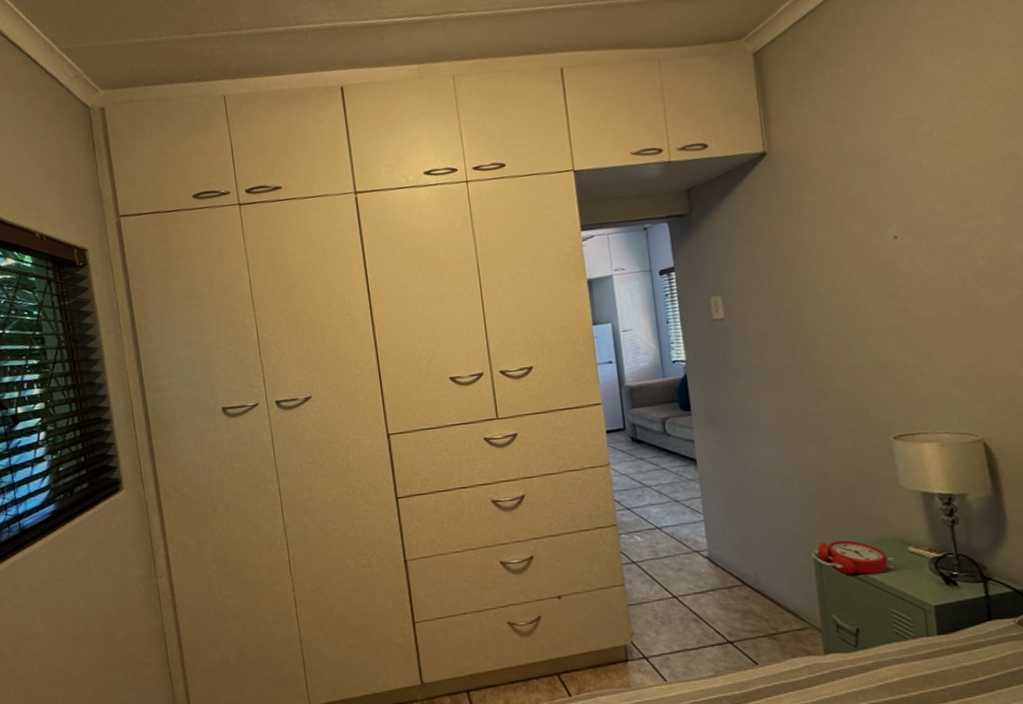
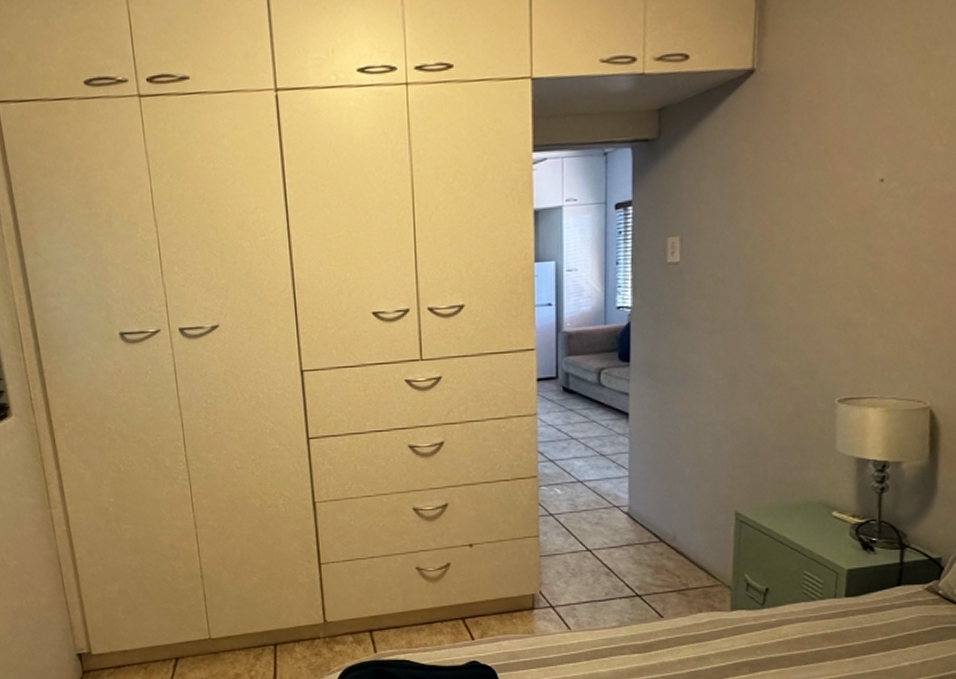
alarm clock: present [811,540,895,576] -> none [733,502,816,538]

